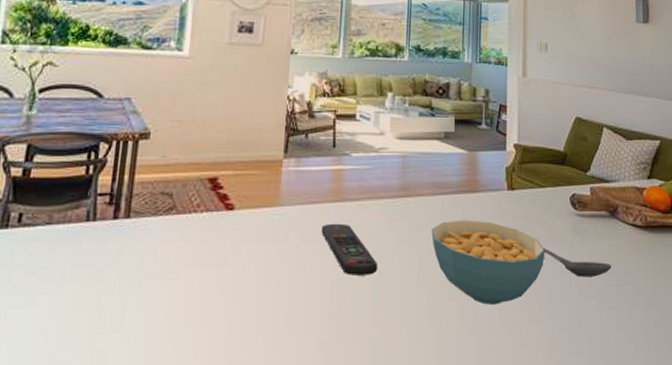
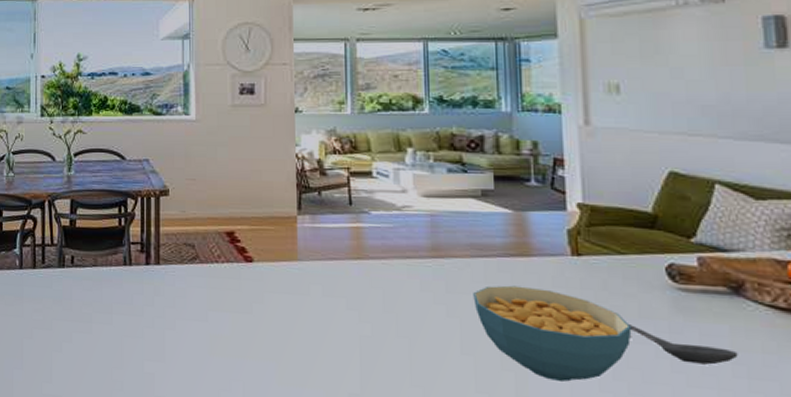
remote control: present [321,223,378,276] -> none [344,280,412,335]

